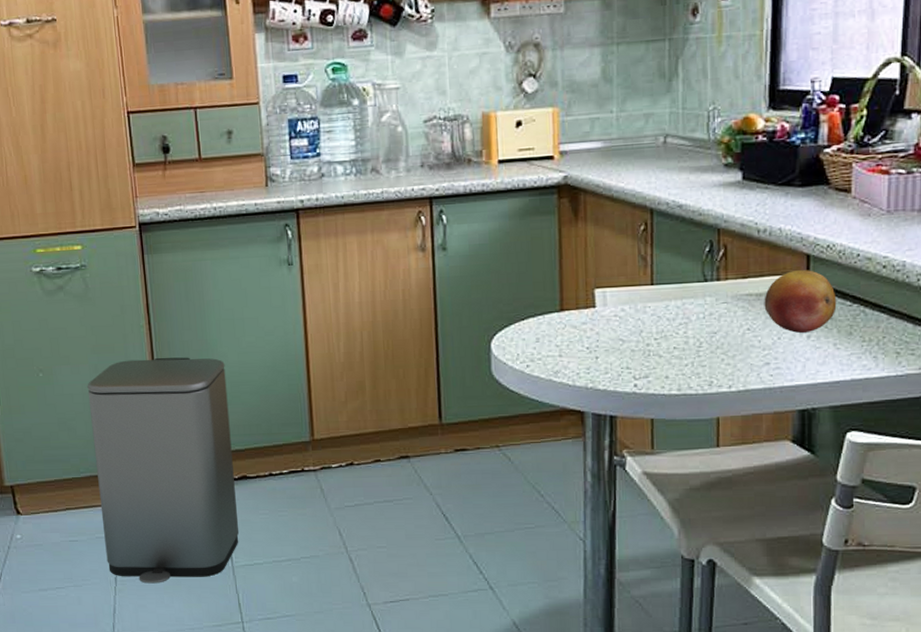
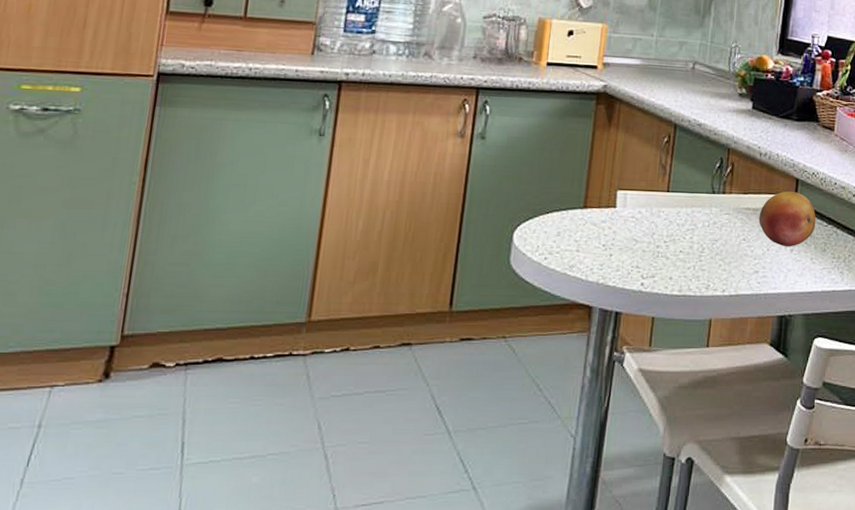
pedal bin: present [87,357,239,584] -> none [15,219,225,486]

